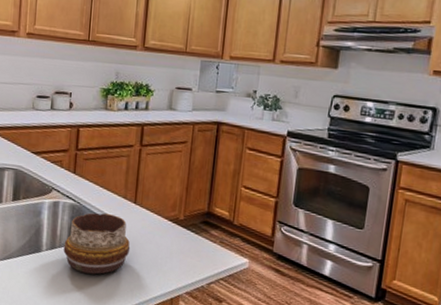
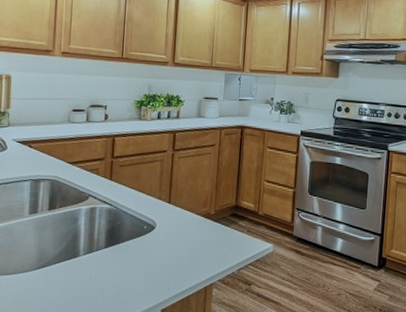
decorative bowl: present [63,213,131,275] -> none [101,215,166,273]

